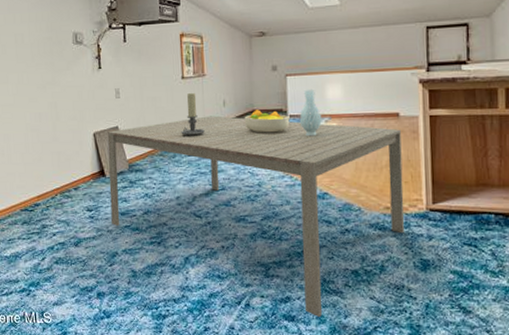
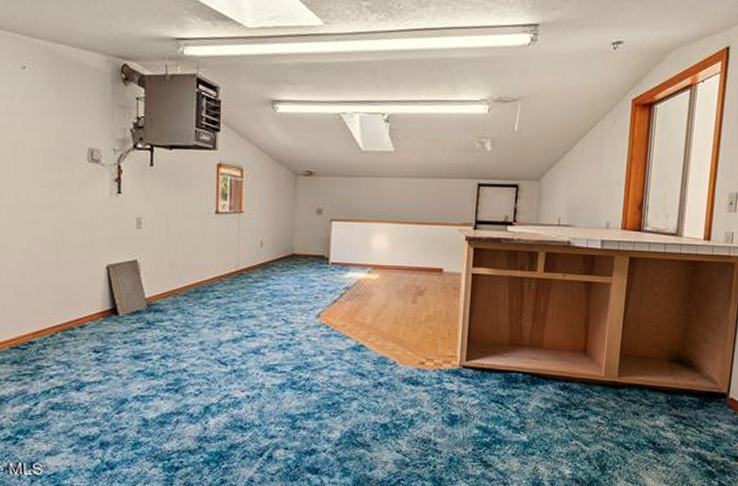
dining table: present [107,116,405,317] -> none [122,256,443,469]
candle holder: present [181,92,205,137] -> none [210,229,238,278]
fruit bowl: present [244,110,290,134] -> none [282,254,331,281]
vase: present [299,89,322,137] -> none [341,236,365,286]

